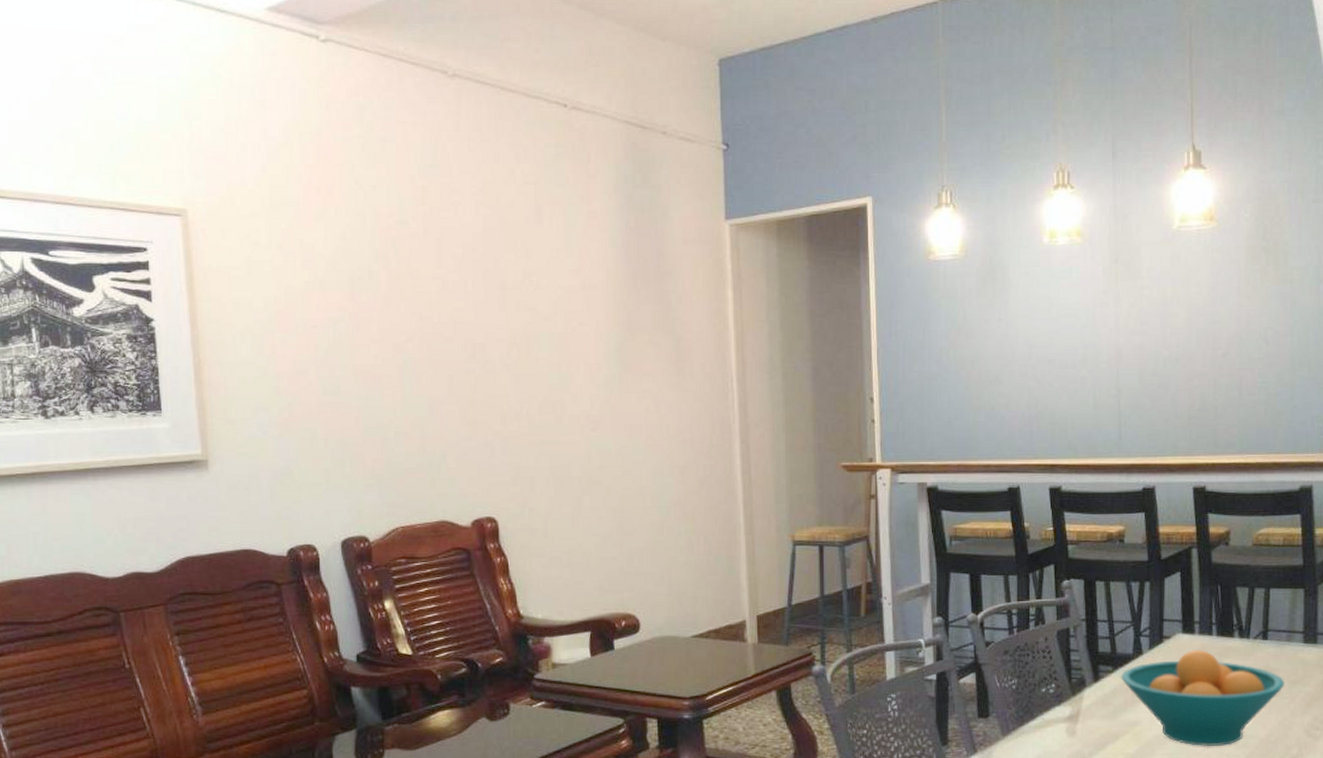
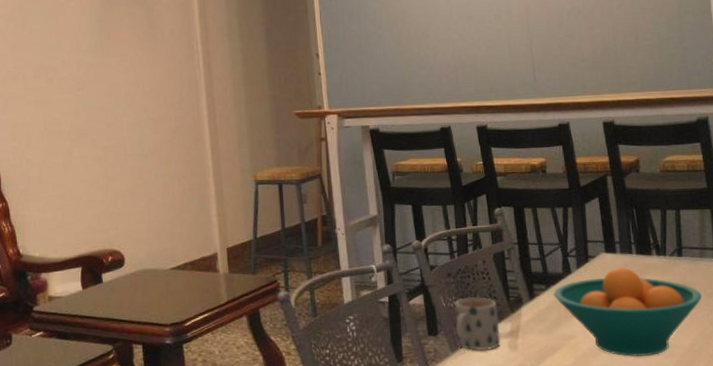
mug: none [1009,677,1058,736] -> present [455,297,501,351]

